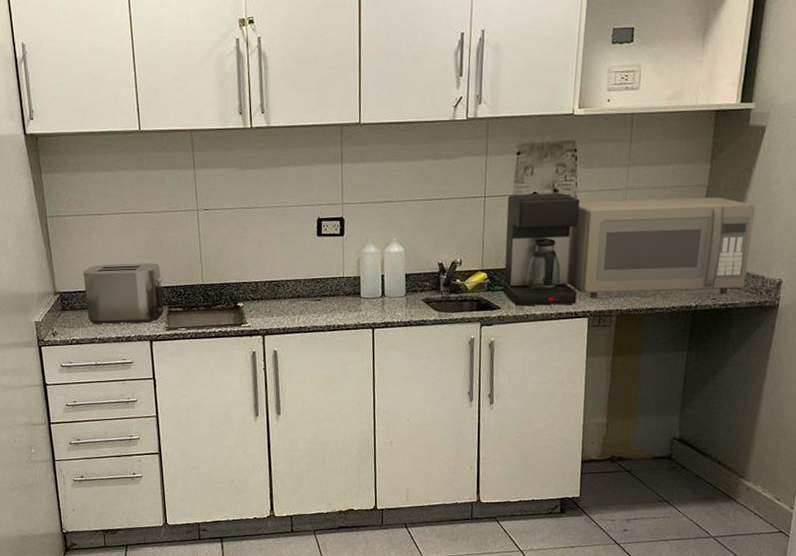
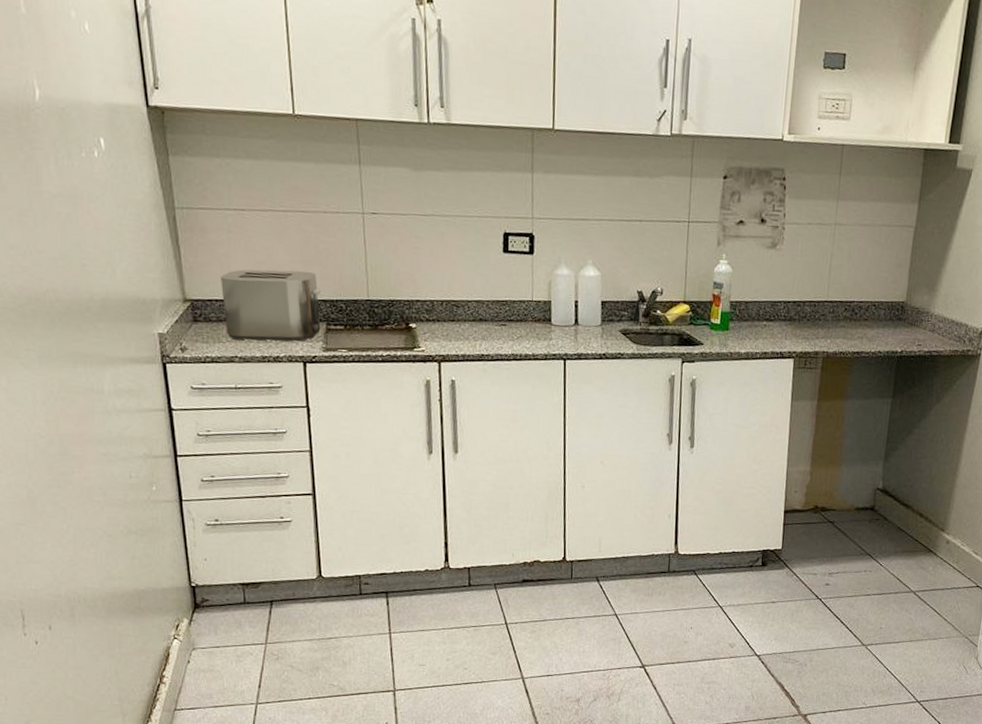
coffee maker: present [502,193,580,306] -> none [706,221,788,344]
microwave: present [566,197,755,299] -> none [772,234,960,342]

